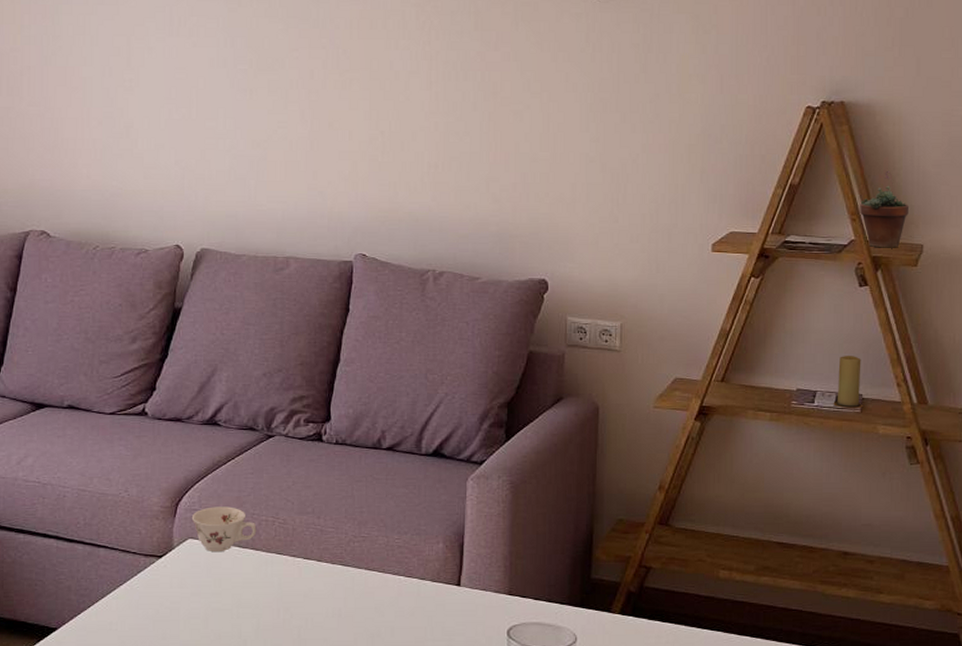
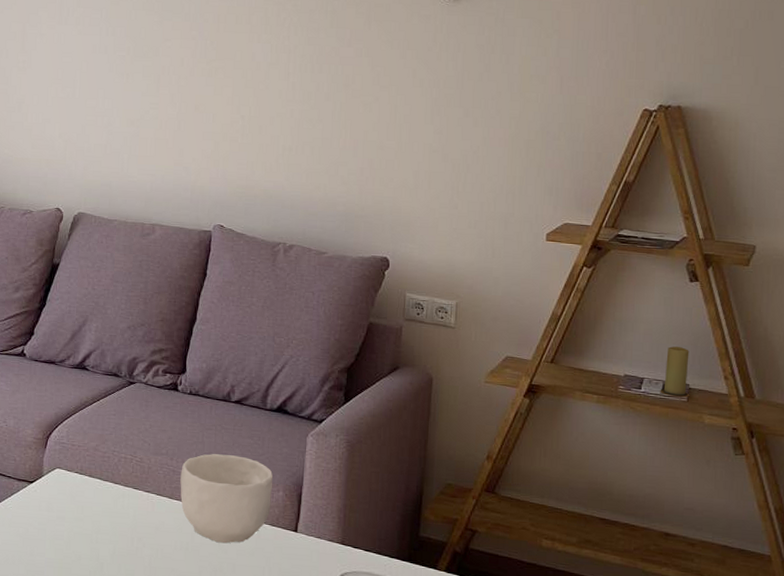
teacup: present [191,506,257,553] -> none [60,441,117,483]
mug: none [329,507,432,606] -> present [180,453,274,544]
succulent plant: present [860,170,910,248] -> none [693,173,743,247]

